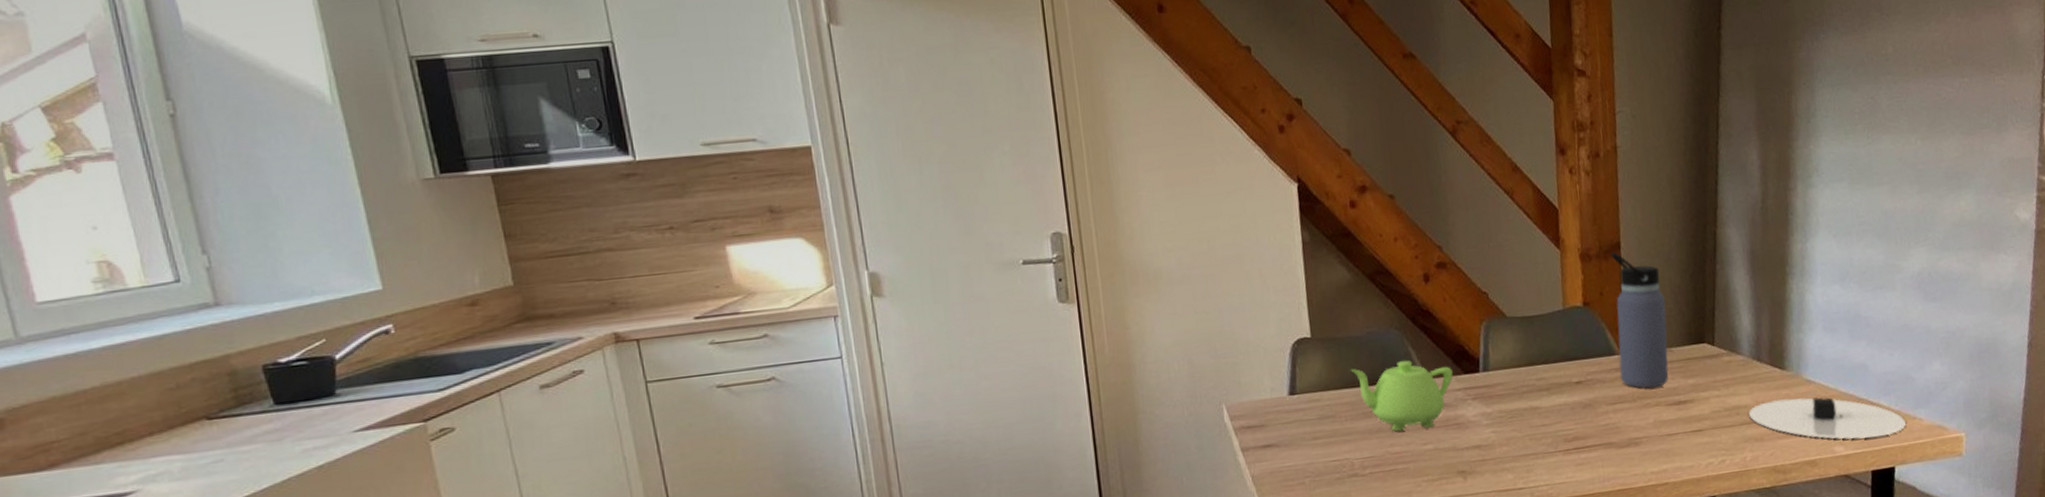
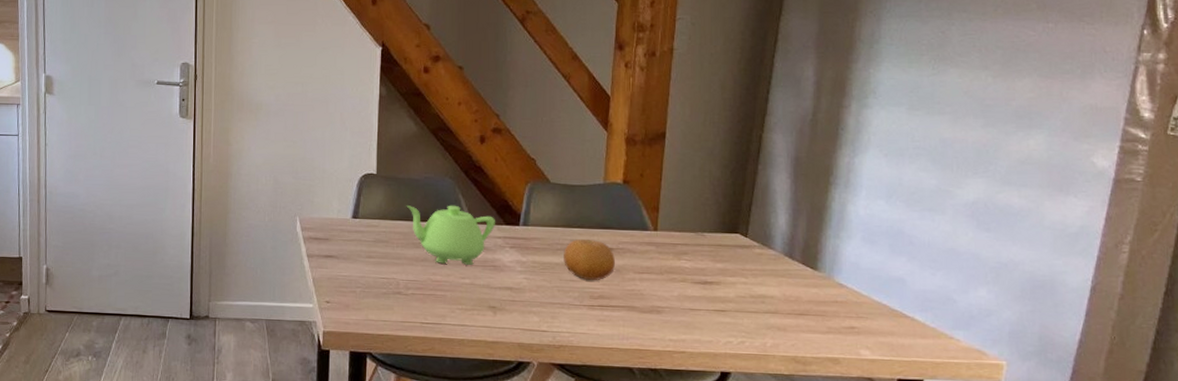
fruit: none [1530,375,1587,422] -> present [564,239,616,281]
water bottle: present [1611,251,1669,389] -> none [650,140,703,266]
plate: present [1749,397,1906,440] -> none [774,296,941,349]

